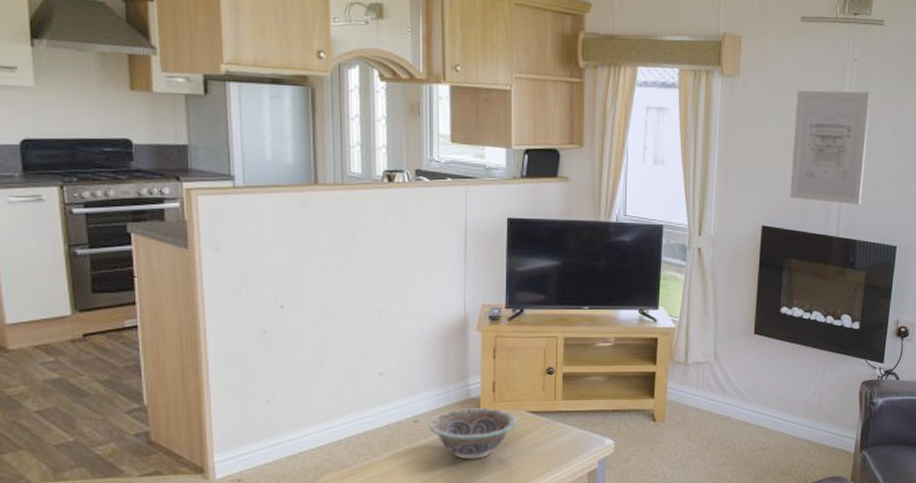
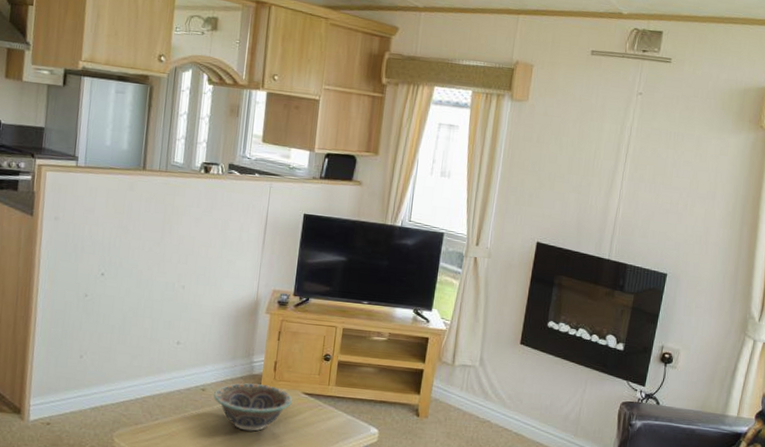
wall art: present [790,90,870,204] -> none [566,118,652,230]

